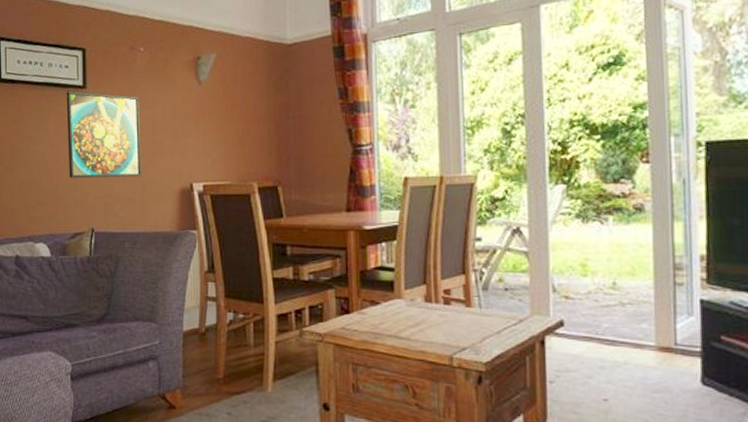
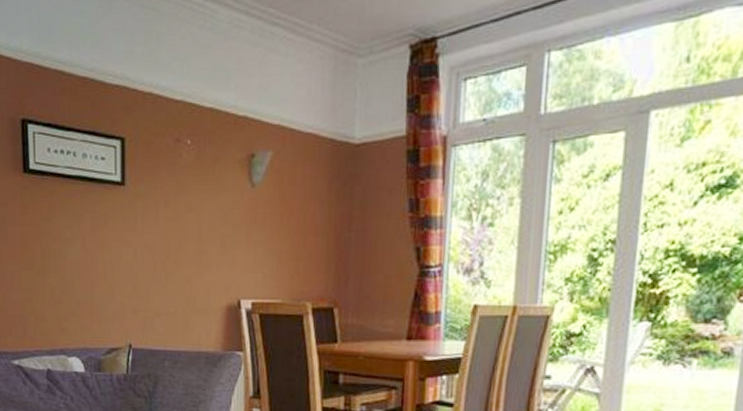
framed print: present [66,91,141,178] -> none [102,187,185,290]

